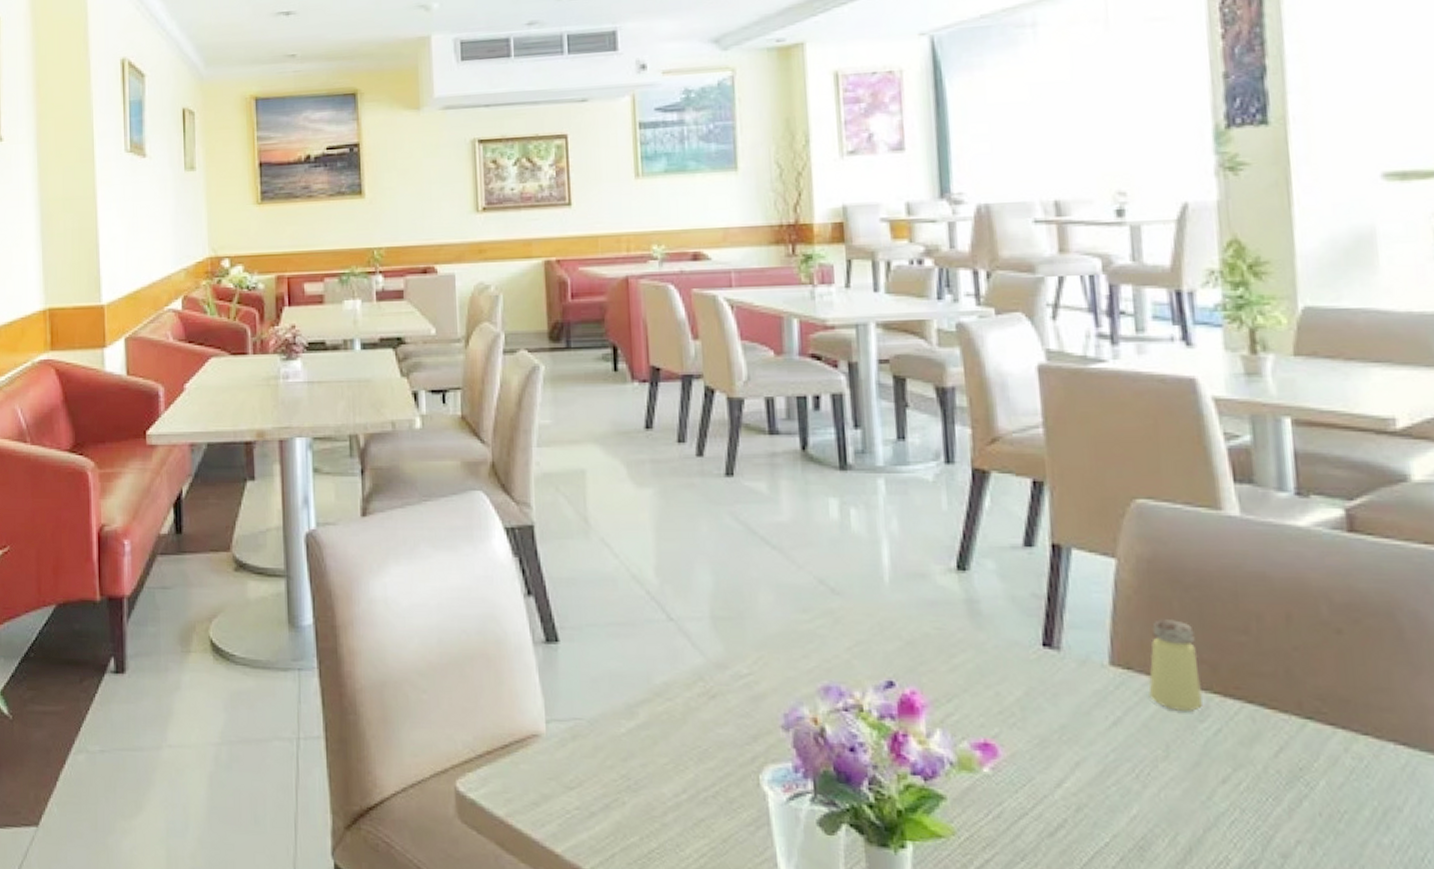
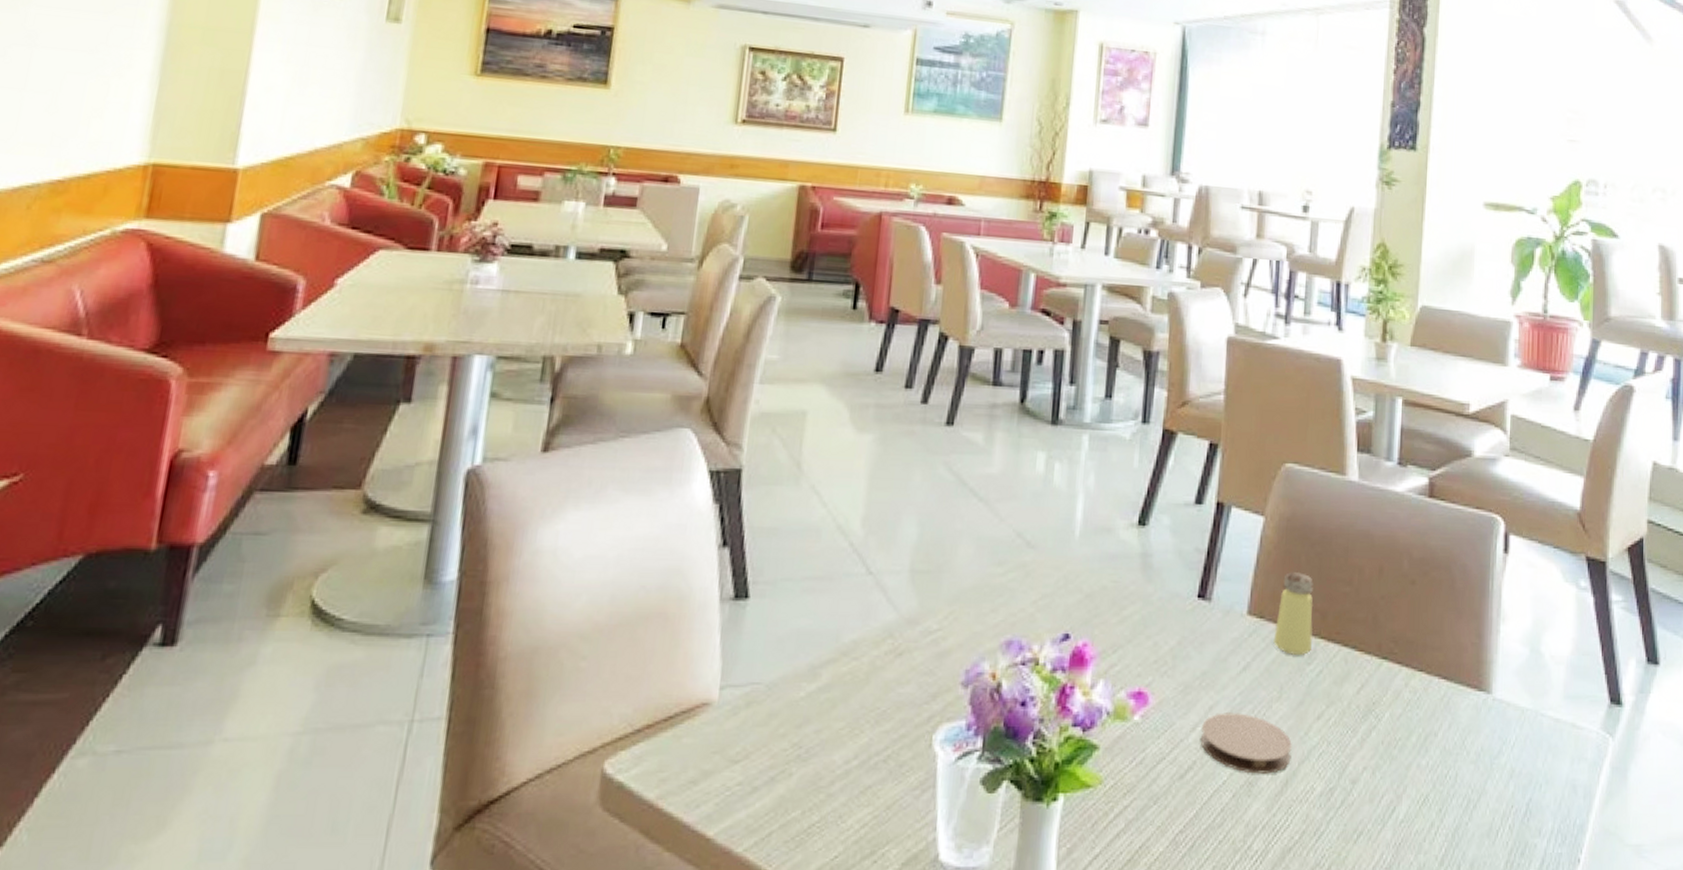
coaster: none [1068,769,1193,839] -> present [1200,712,1292,774]

